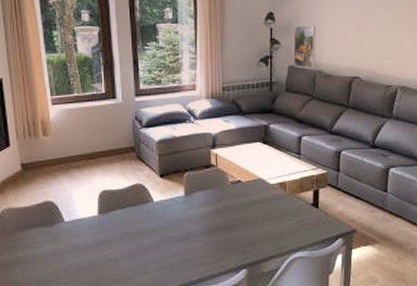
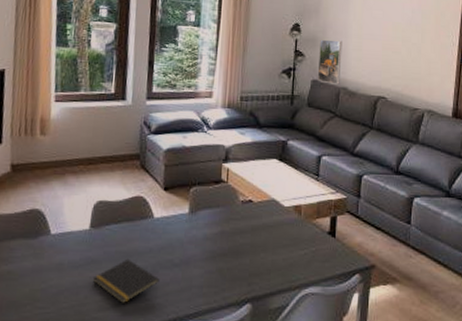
notepad: none [107,238,165,275] -> present [93,258,160,303]

